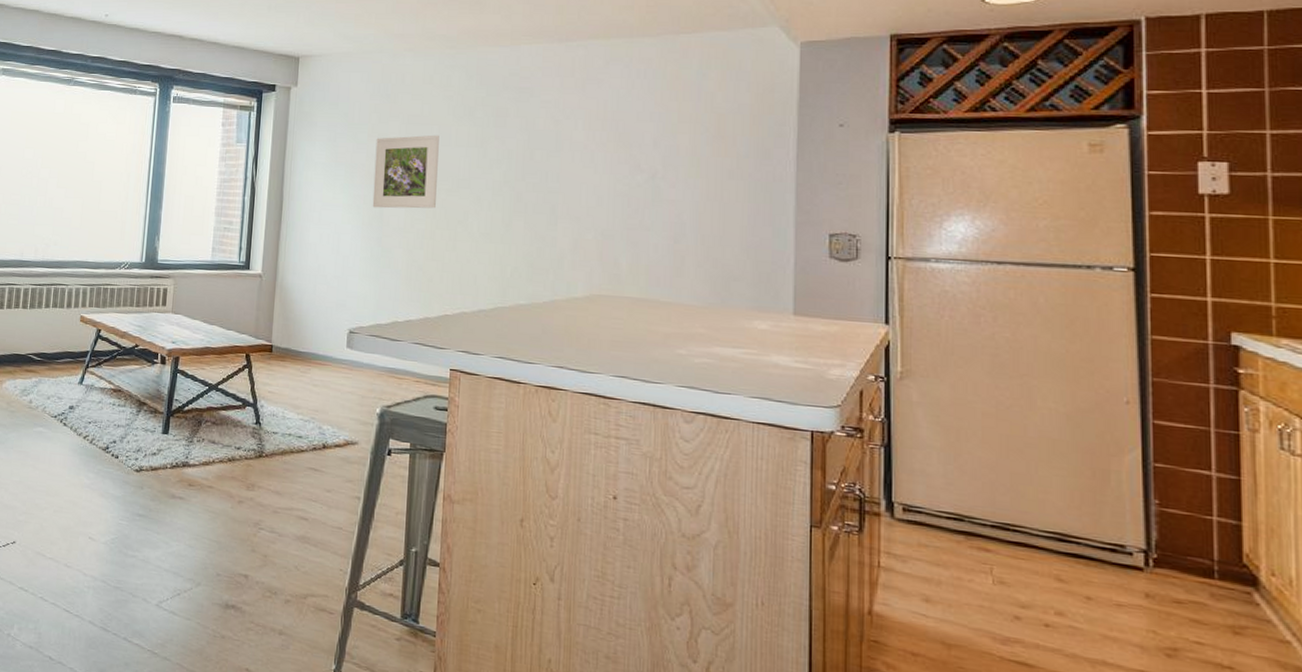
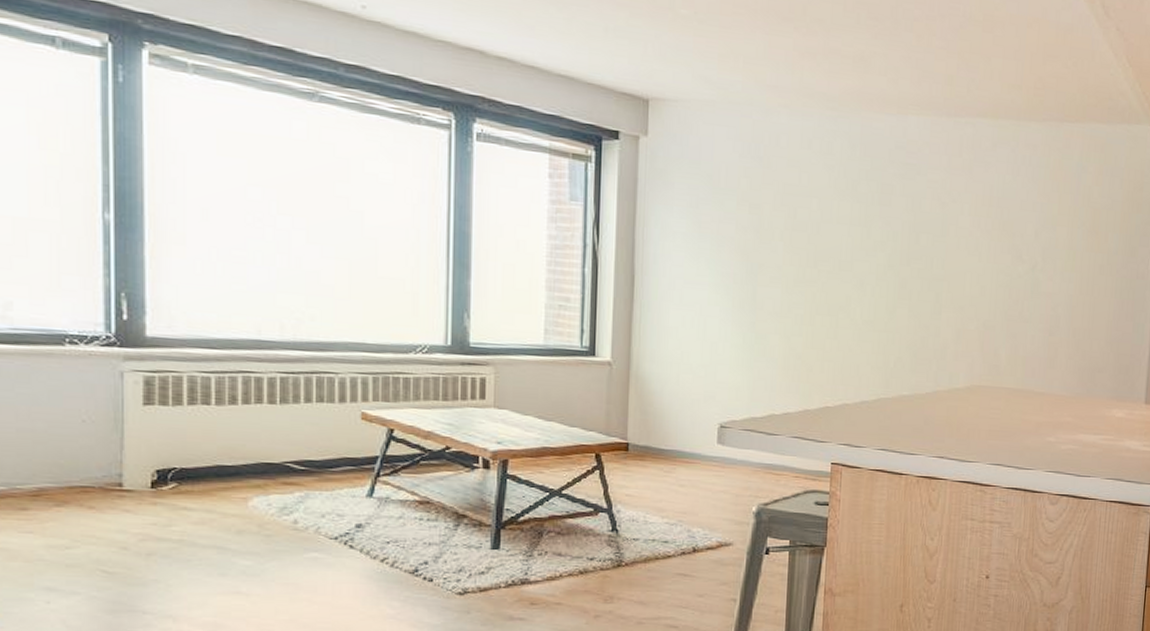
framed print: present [372,135,439,209] -> none [743,207,819,292]

